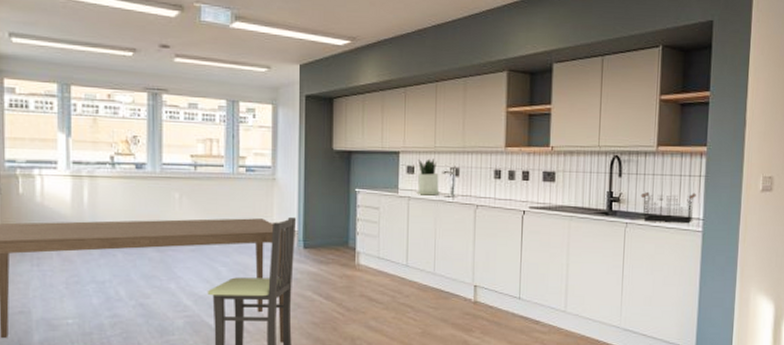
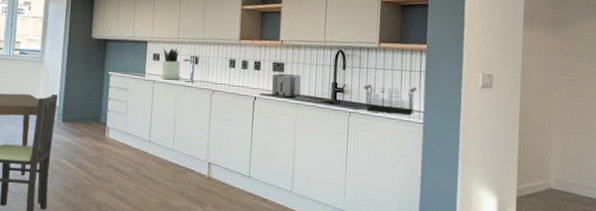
toaster: none [542,183,575,210] -> present [271,73,302,98]

